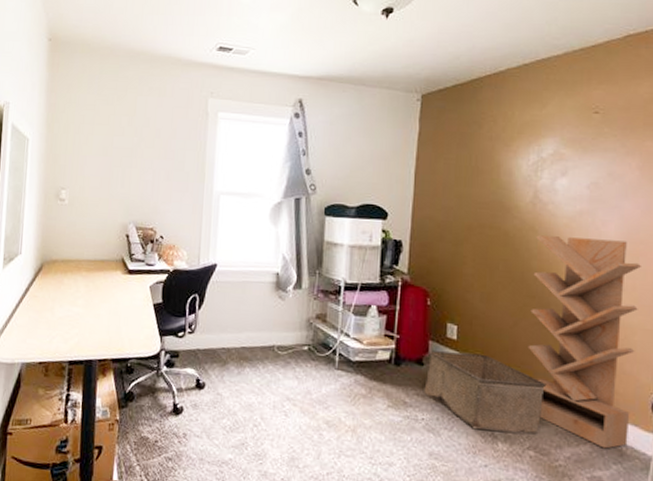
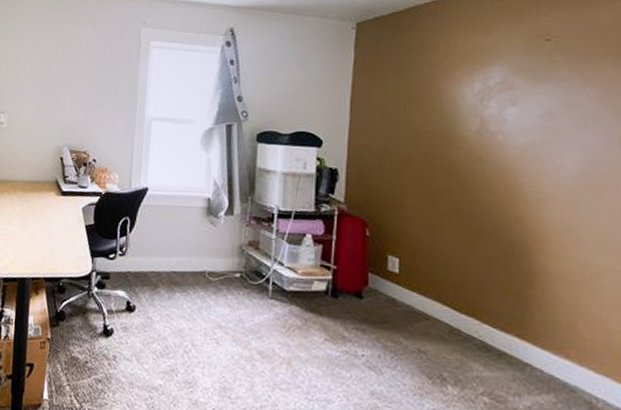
storage bin: present [424,350,547,435] -> none [364,283,501,380]
bookshelf: present [528,235,642,449] -> none [478,166,608,400]

